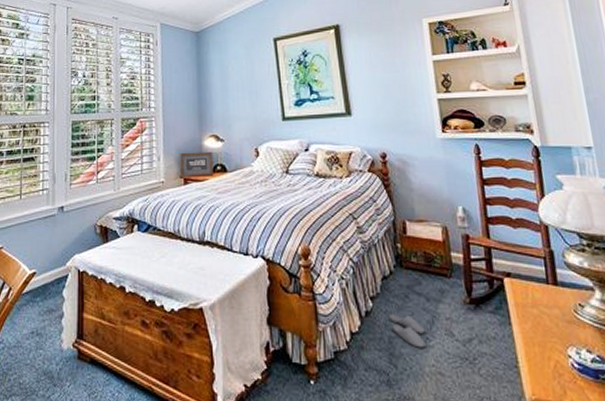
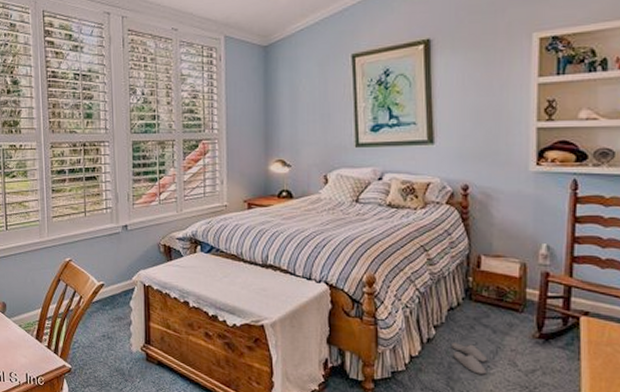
picture frame: present [180,151,214,178] -> none [244,177,279,203]

